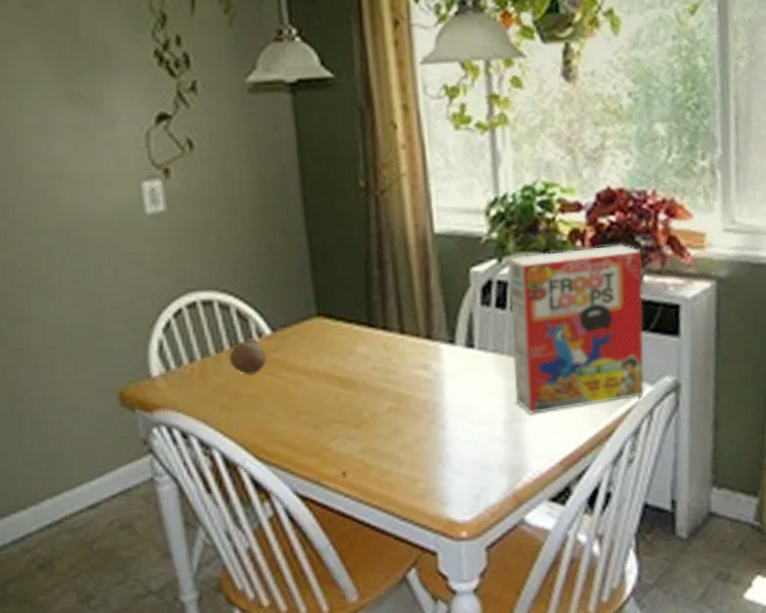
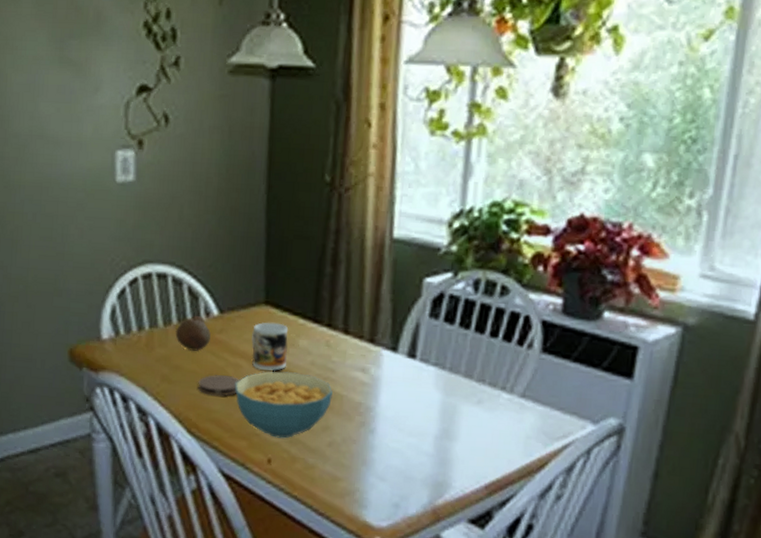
coaster: none [259,393,302,417] -> present [198,375,240,396]
cereal bowl: none [297,379,398,449] -> present [235,371,333,439]
mug: none [308,332,348,383] -> present [251,322,288,372]
cereal box: present [508,244,645,415] -> none [449,273,607,435]

